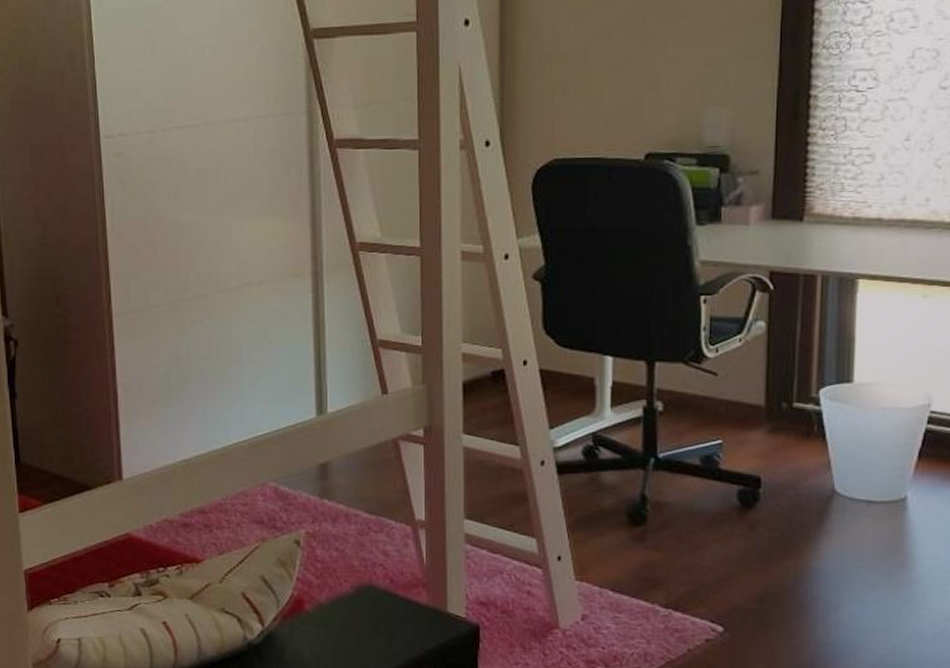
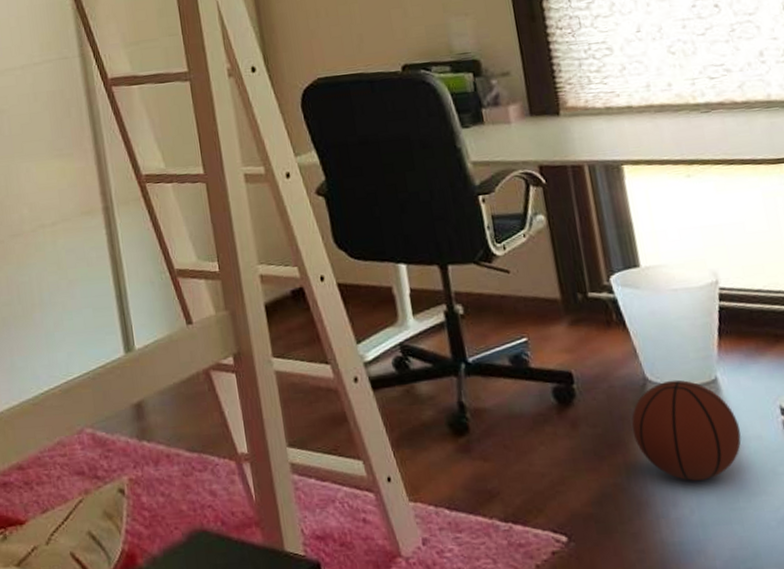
basketball: none [809,494,918,590] -> present [631,379,742,481]

